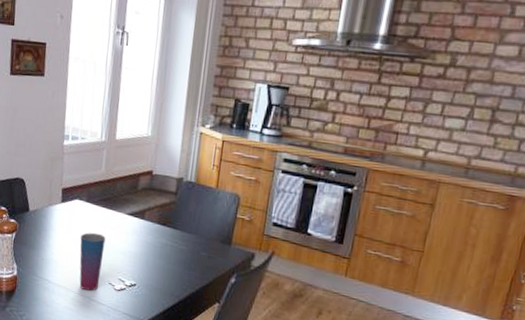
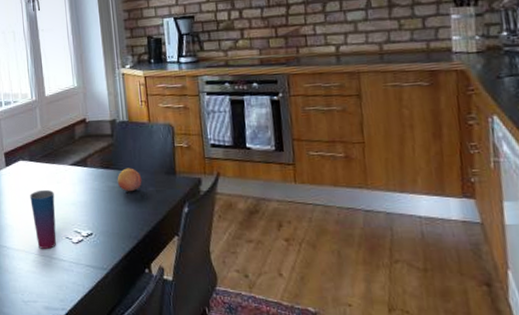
fruit: none [171,228,197,253] -> present [117,168,142,192]

